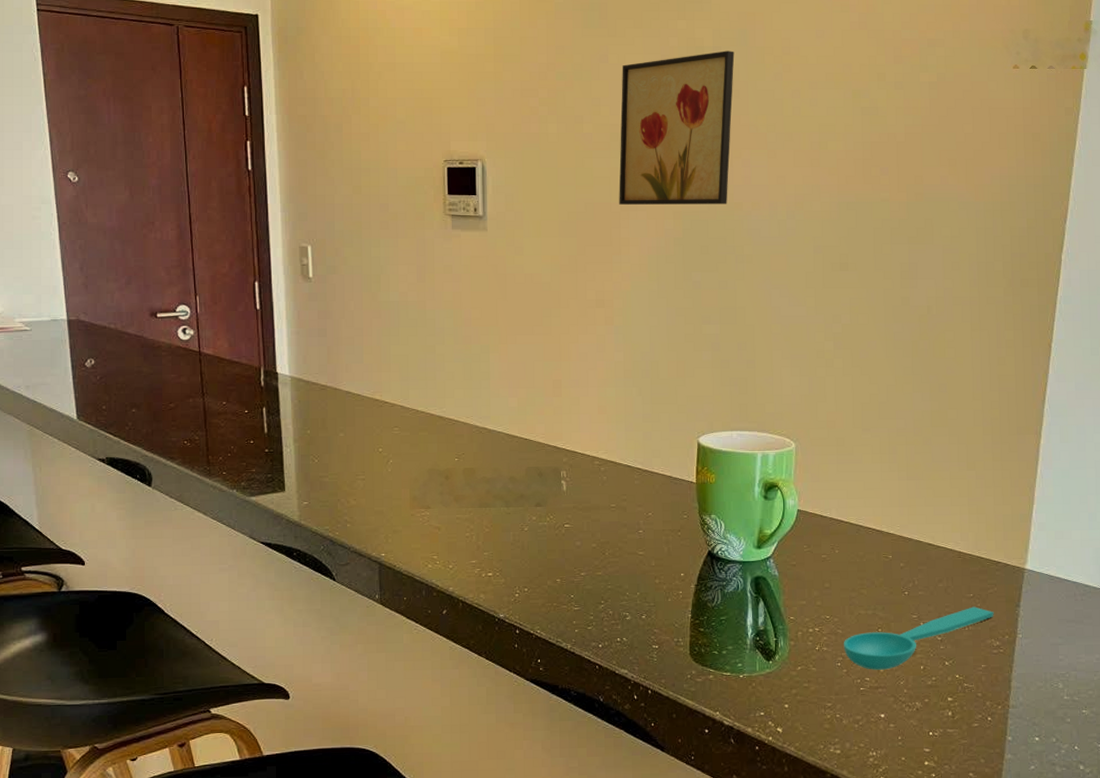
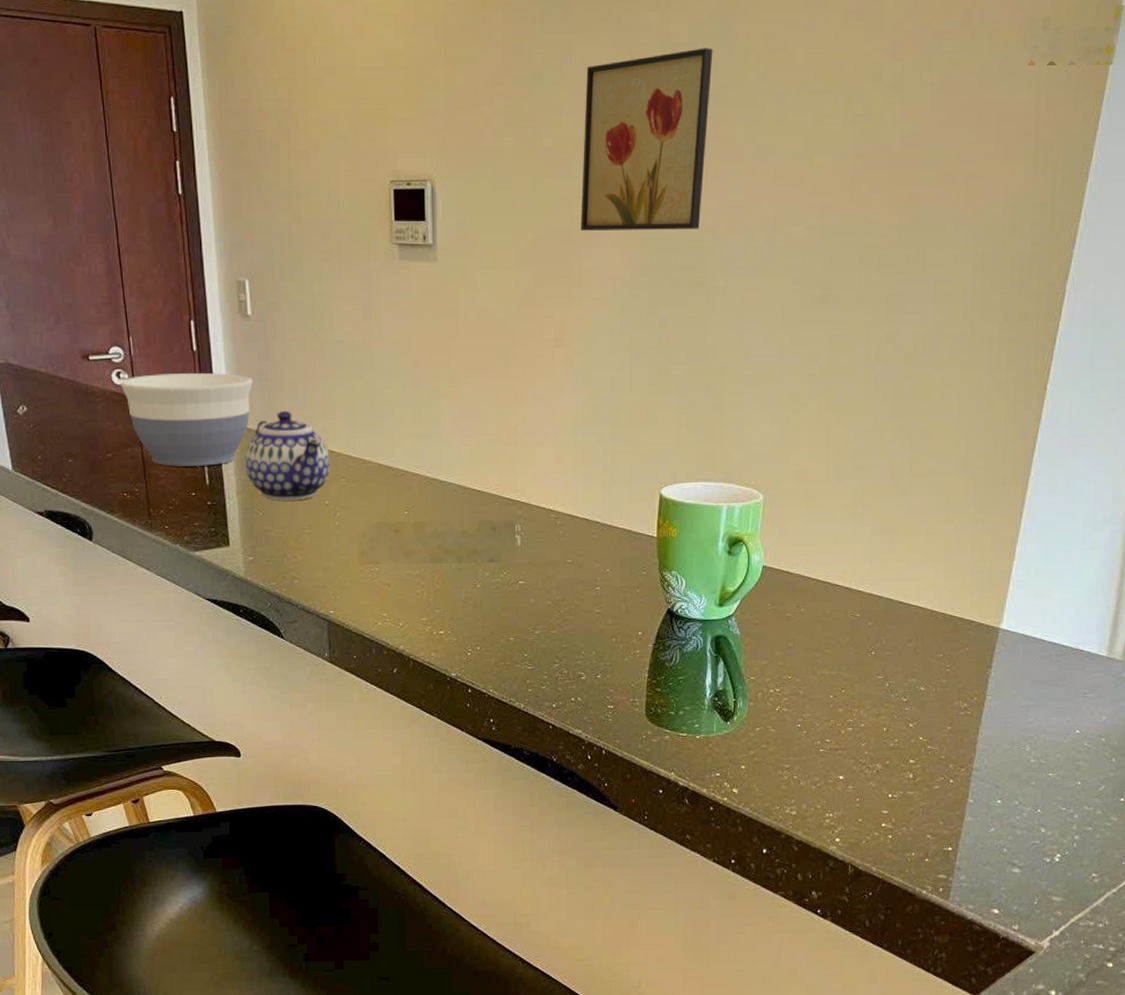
bowl: none [186,330,312,416] -> present [121,373,253,466]
teapot: none [303,364,384,448] -> present [245,410,330,501]
spoon: present [843,606,994,670] -> none [804,667,964,732]

